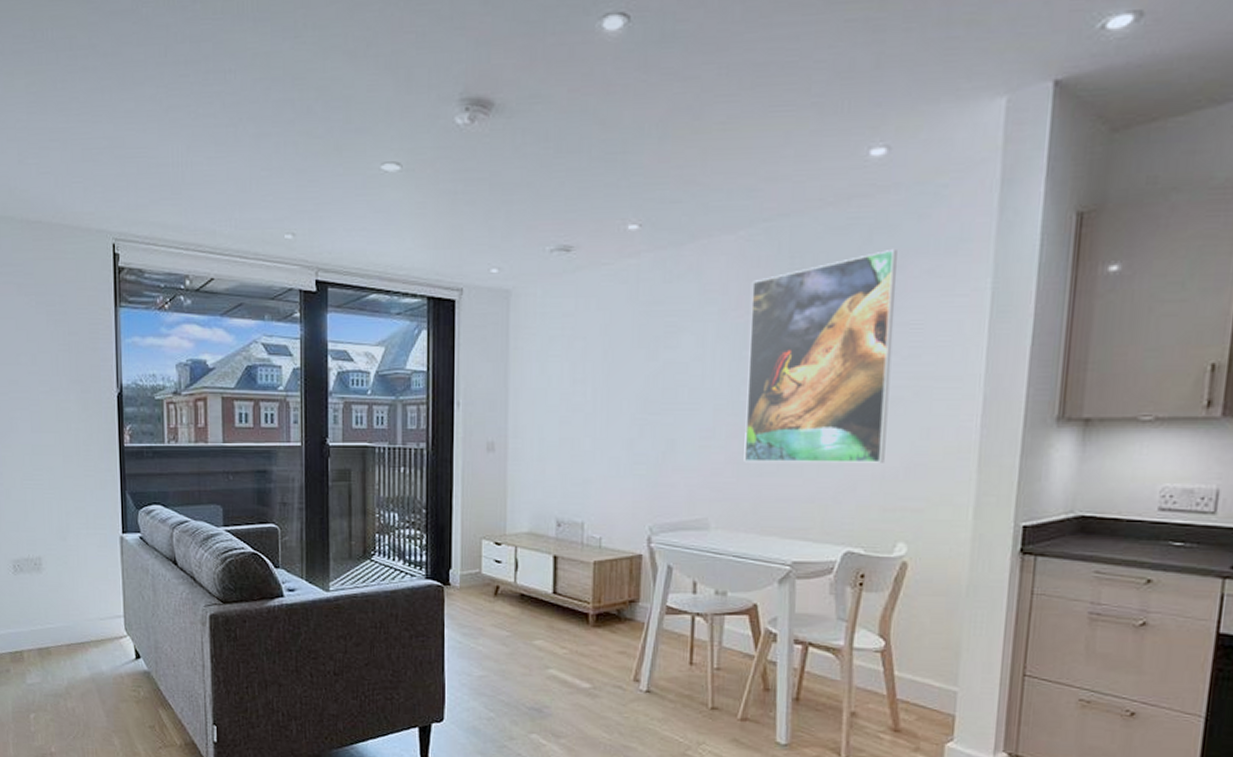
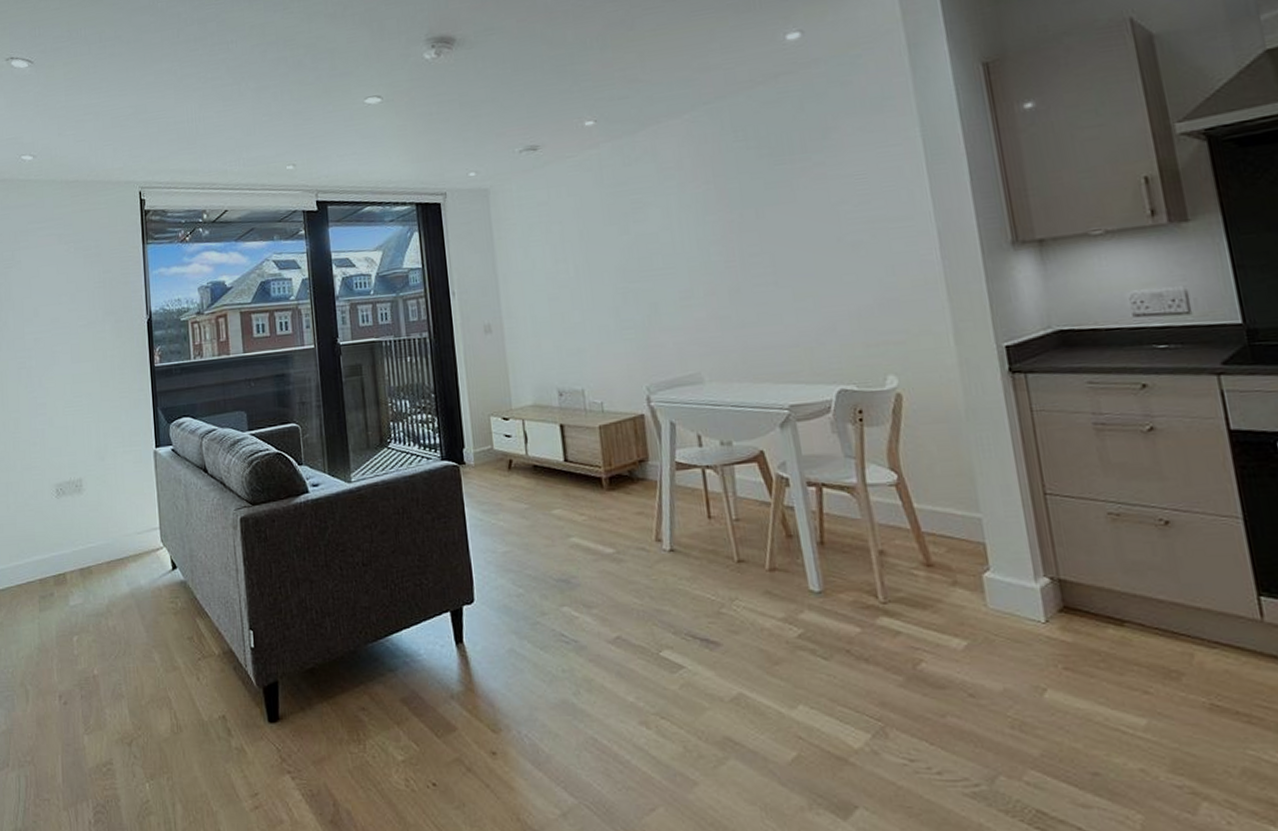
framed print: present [744,248,897,463] -> none [702,113,858,317]

